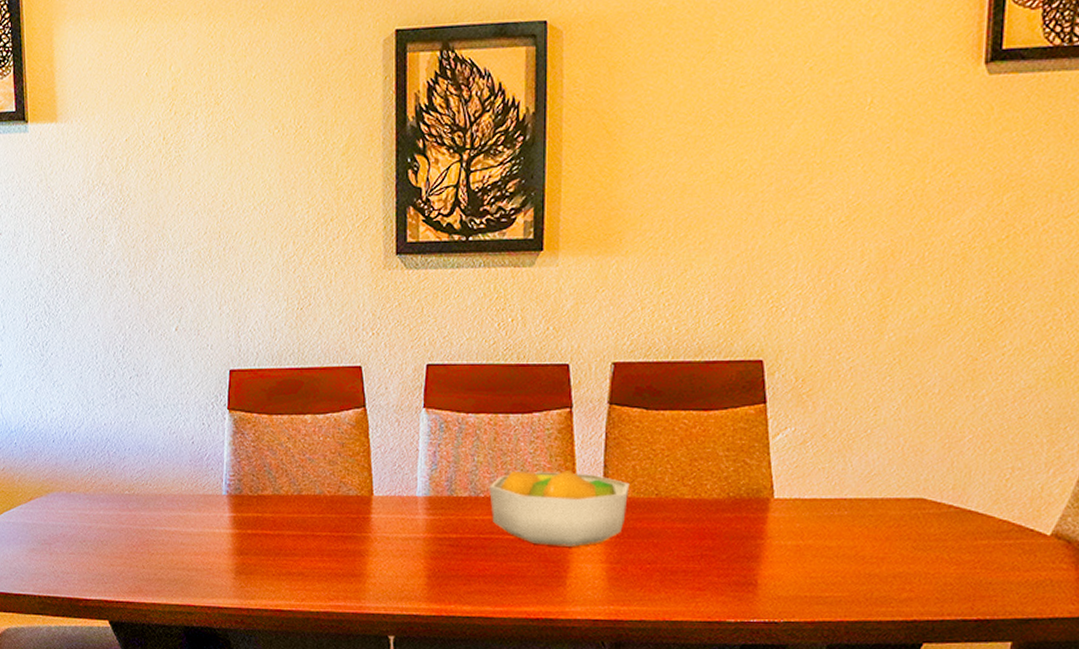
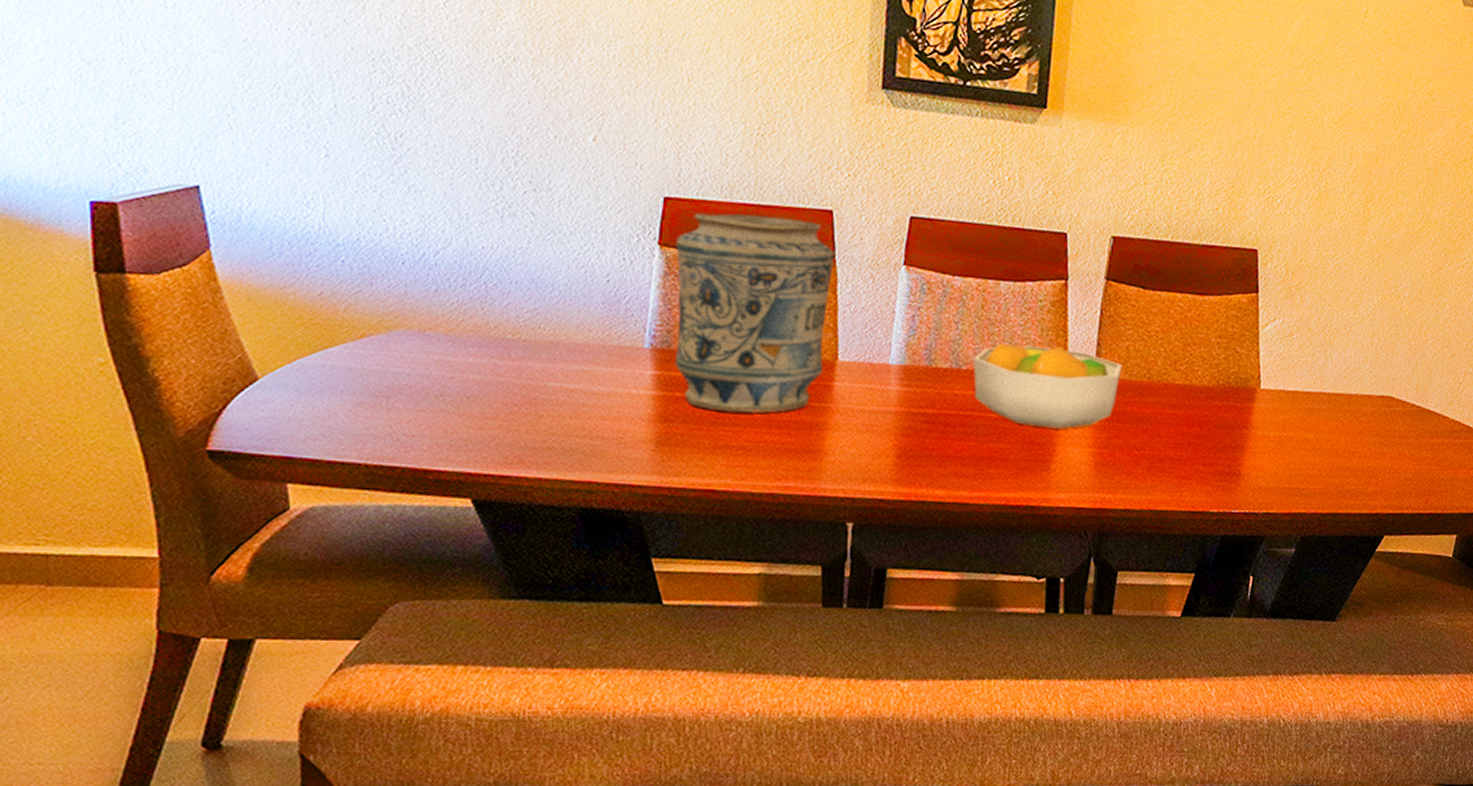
vase: none [241,376,365,545] -> present [675,213,834,414]

